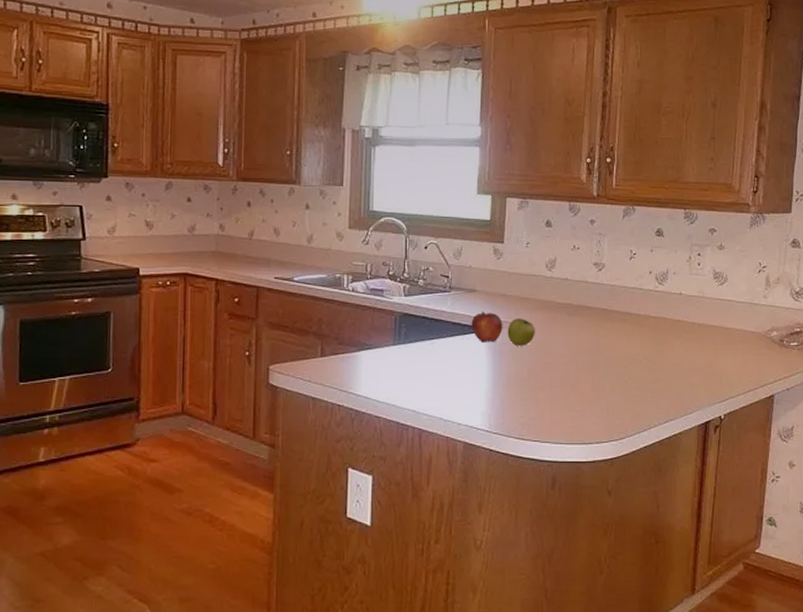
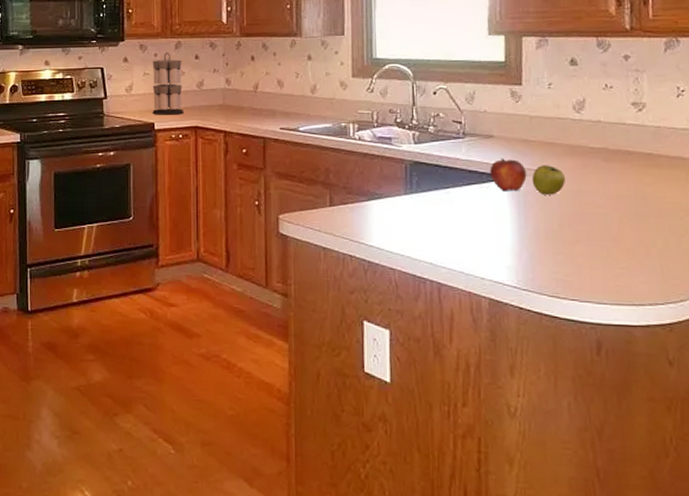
spice rack: none [137,193,173,260] -> present [152,52,184,115]

